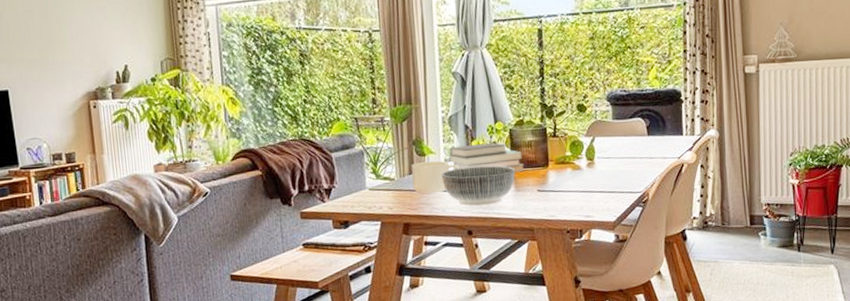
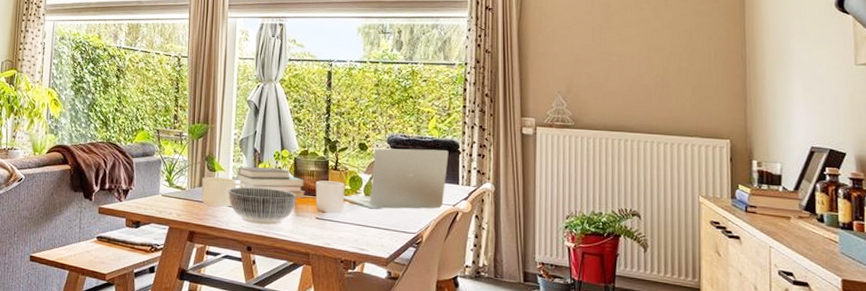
mug: none [534,148,566,184] -> present [315,180,345,214]
laptop: none [565,101,671,173] -> present [343,148,449,209]

